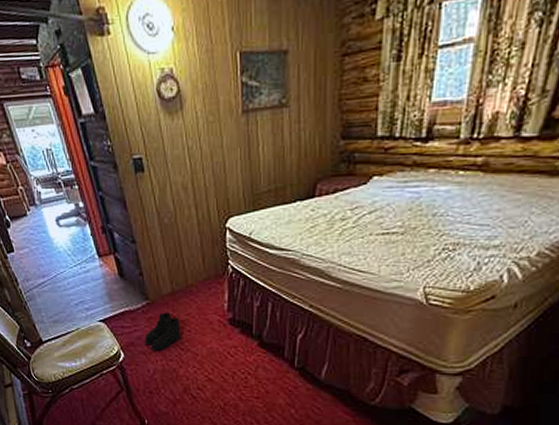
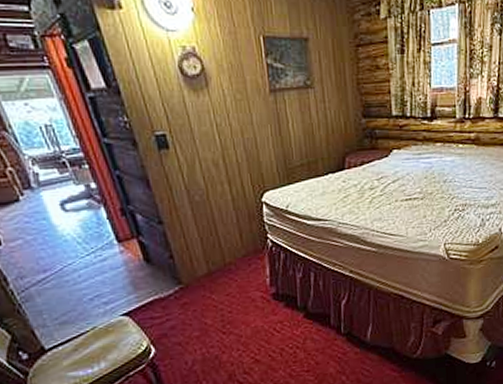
boots: present [145,312,182,351] -> none [179,295,223,340]

